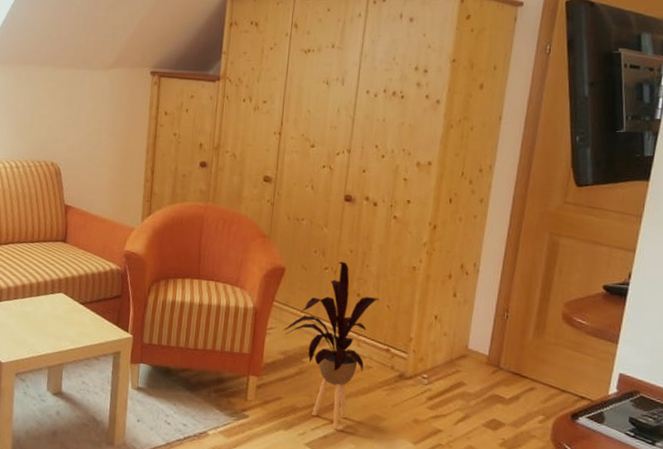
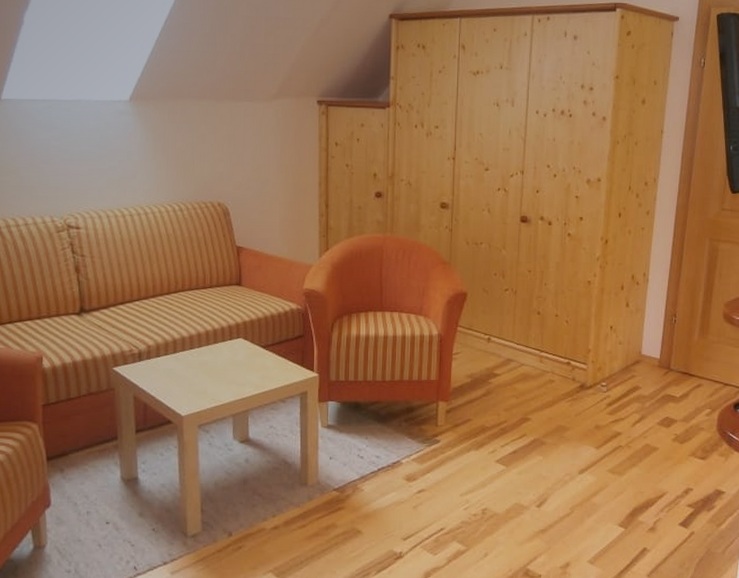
house plant: present [283,261,377,430] -> none [469,282,557,444]

